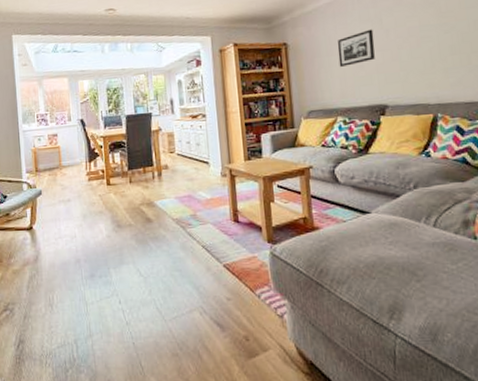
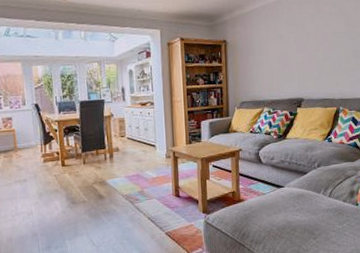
picture frame: present [337,29,375,67] -> none [268,32,298,64]

